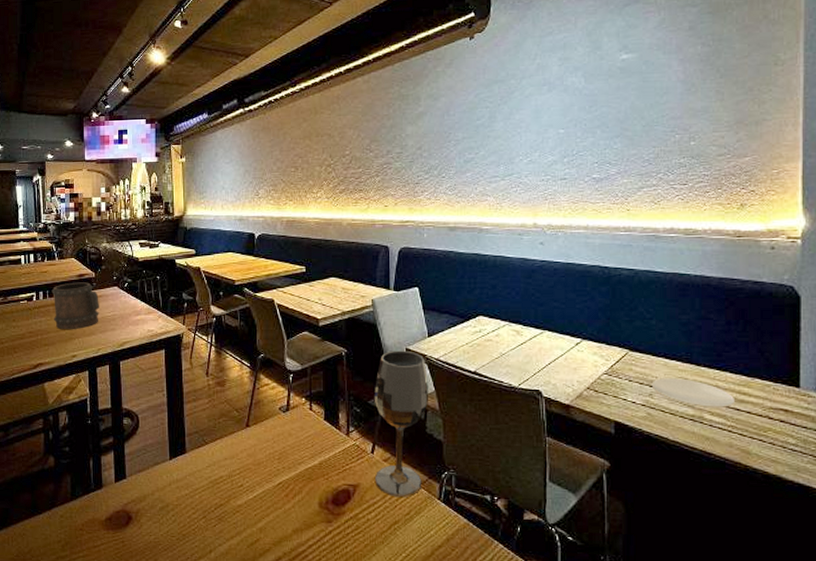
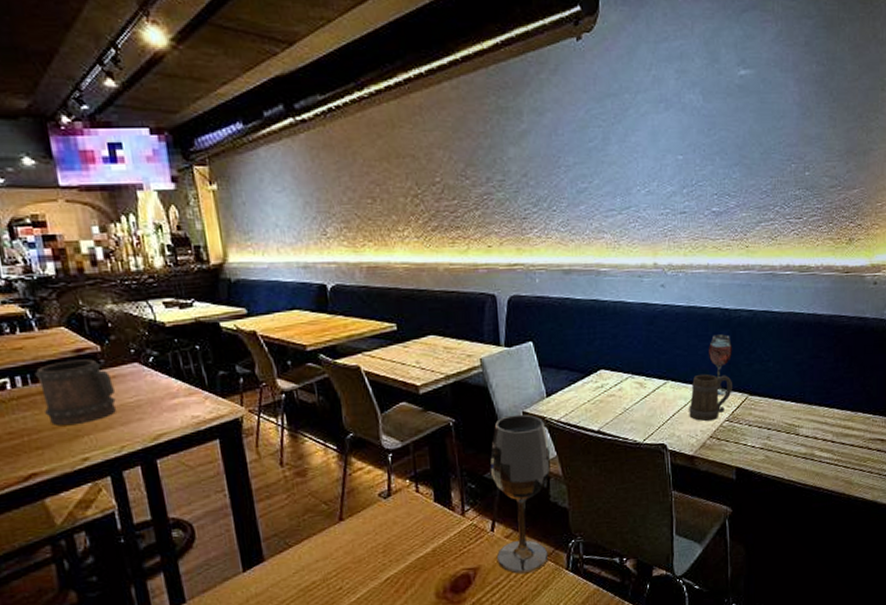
beer mug: none [565,326,611,372] -> present [689,374,732,421]
wineglass: none [586,290,613,348] -> present [708,334,733,395]
plate: present [651,378,736,409] -> none [769,418,841,446]

